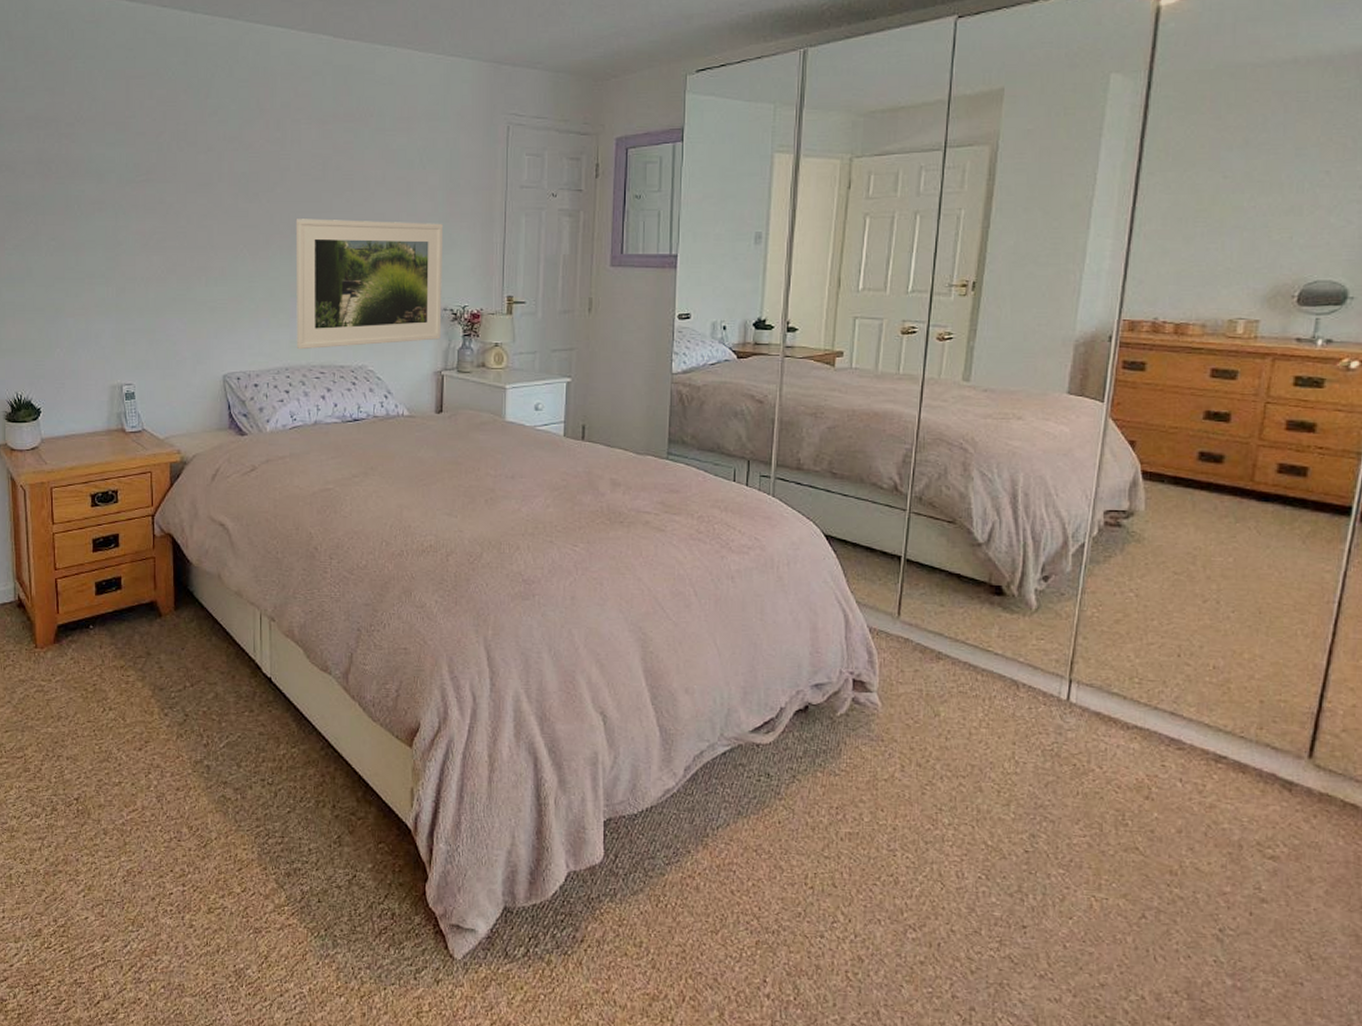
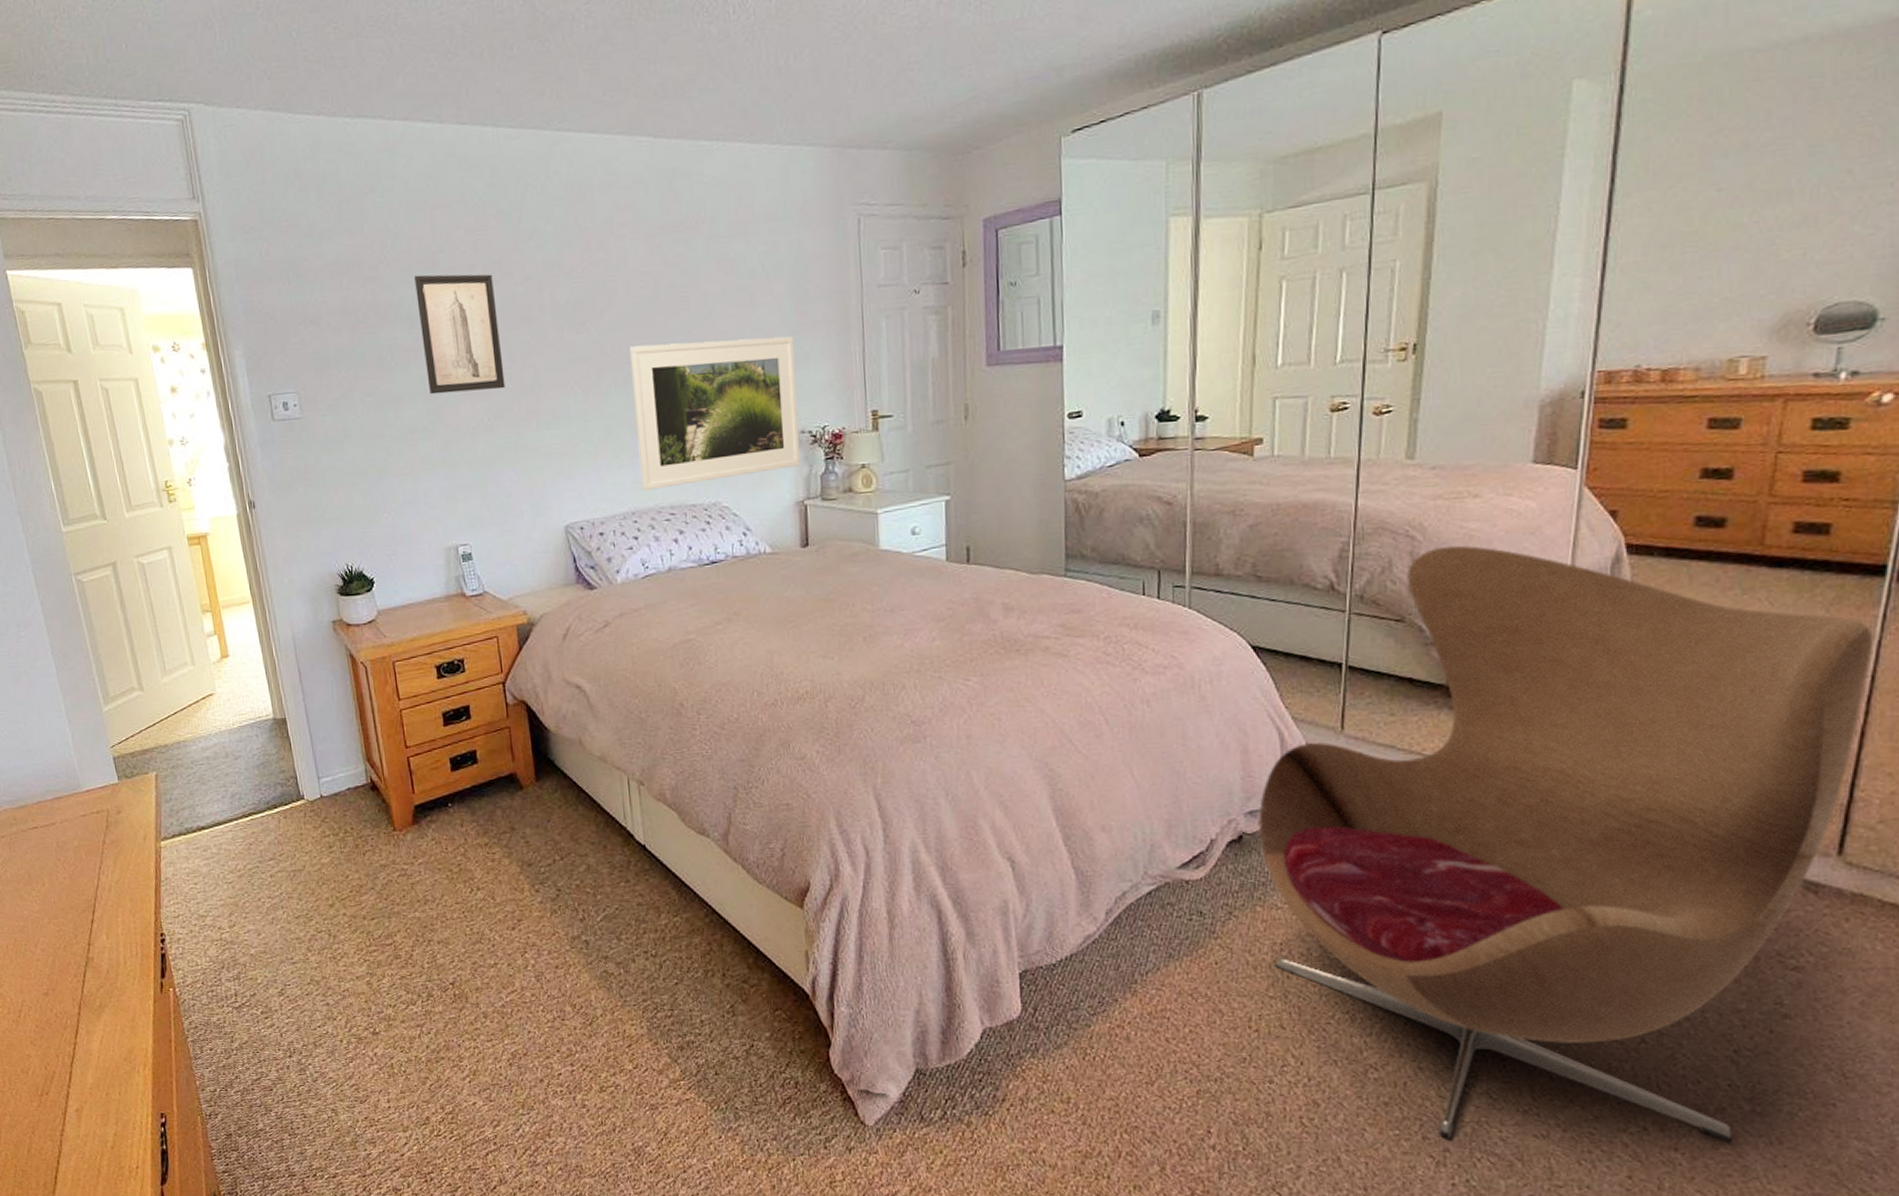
wall art: none [107,136,180,246] -> present [414,274,505,395]
armchair: none [823,460,1341,1015] -> present [1258,545,1874,1143]

